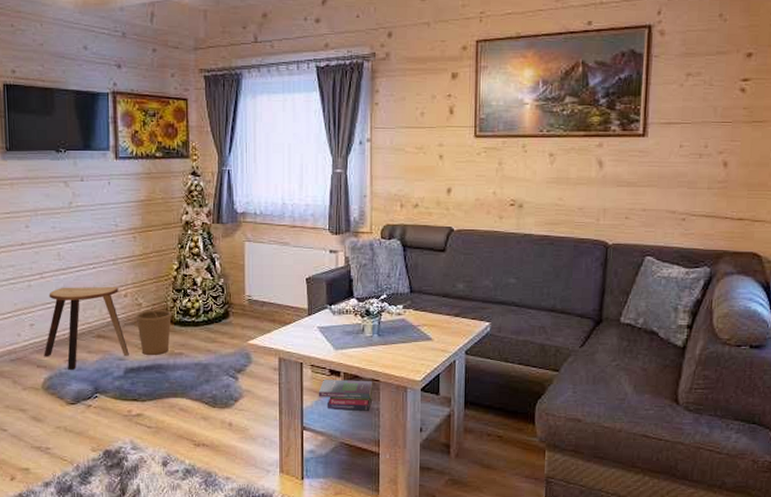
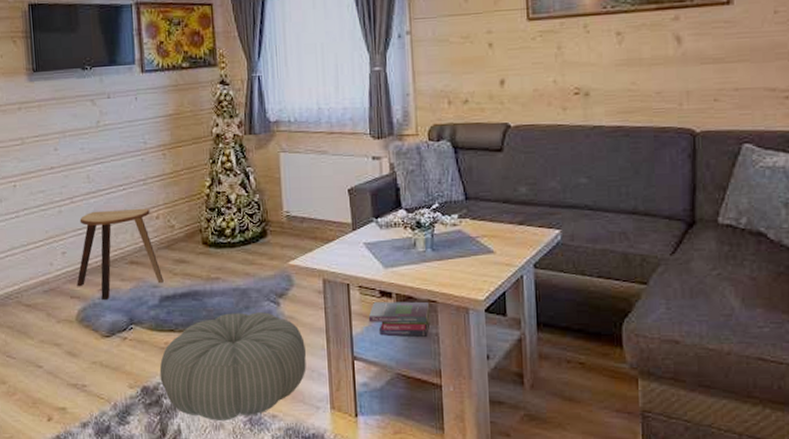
pouf: none [122,385,259,481] -> present [159,312,306,420]
basket: present [135,304,172,355] -> none [168,225,206,281]

